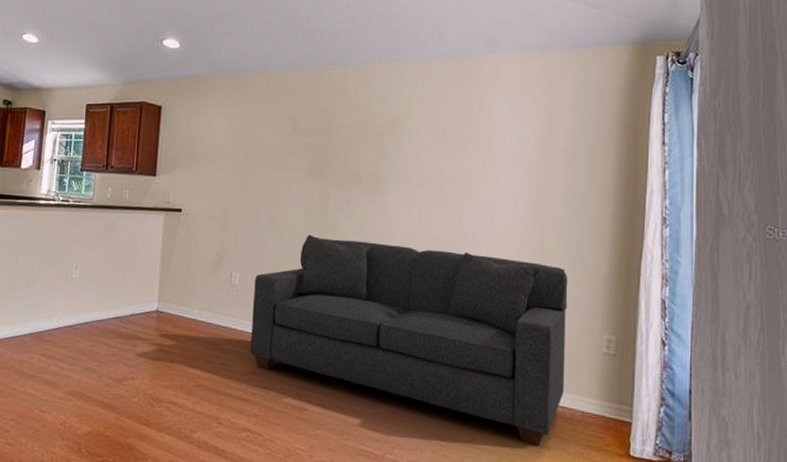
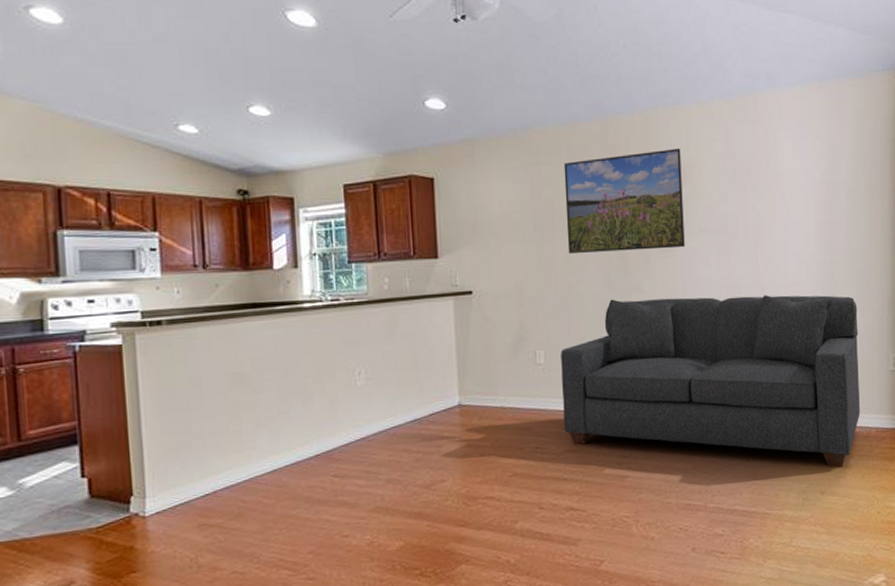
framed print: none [273,101,392,195] -> present [563,149,685,255]

